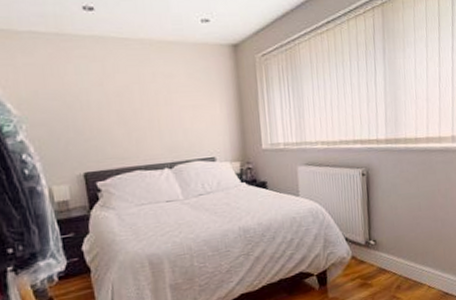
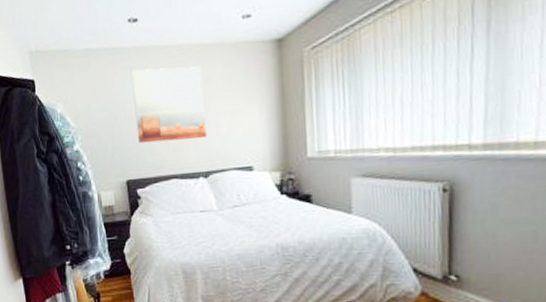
wall art: none [86,58,170,135] -> present [130,66,207,144]

